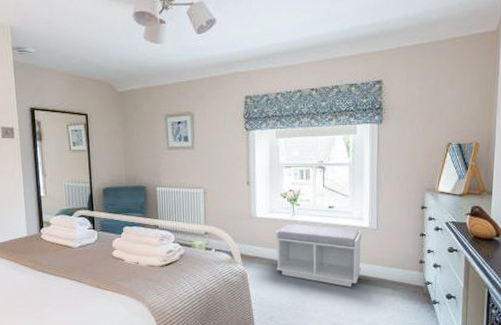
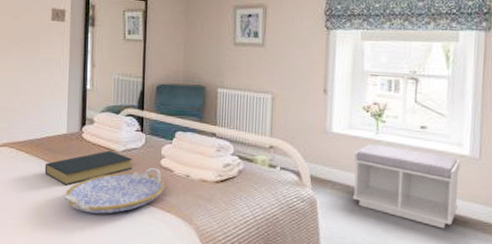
hardback book: none [10,248,89,280] -> present [44,151,133,186]
serving tray: none [30,259,119,301] -> present [64,168,165,214]

